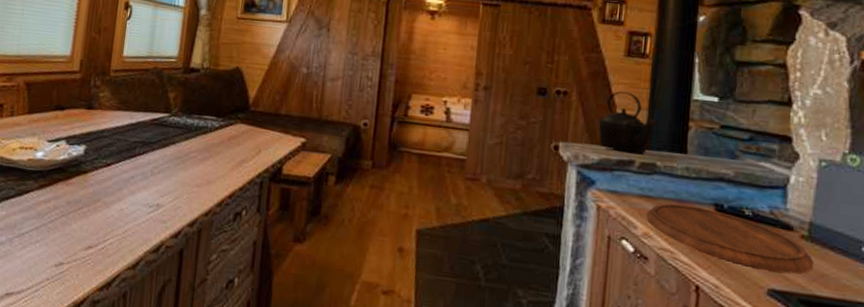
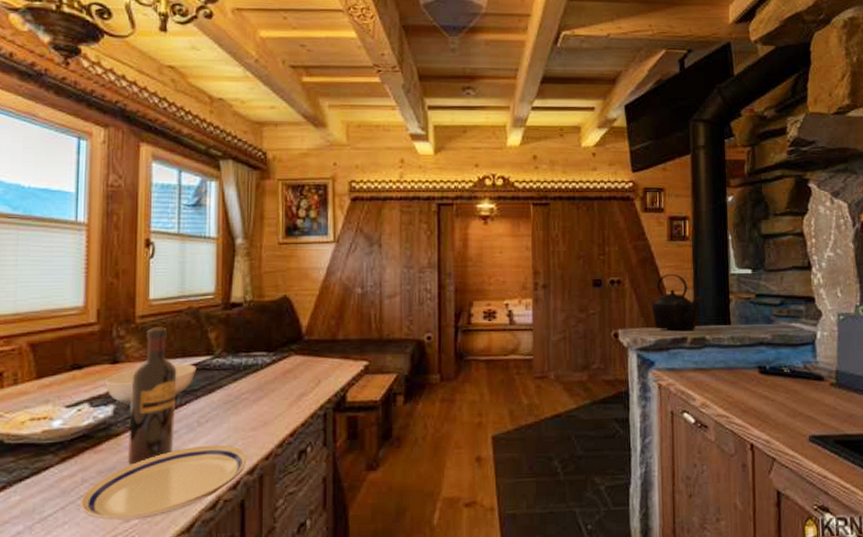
plate: none [50,193,191,251] -> present [80,444,248,522]
bowl: none [80,116,156,149] -> present [104,363,197,406]
wine bottle: none [91,81,139,200] -> present [128,326,177,464]
cutting board: present [646,203,814,274] -> none [702,371,843,420]

